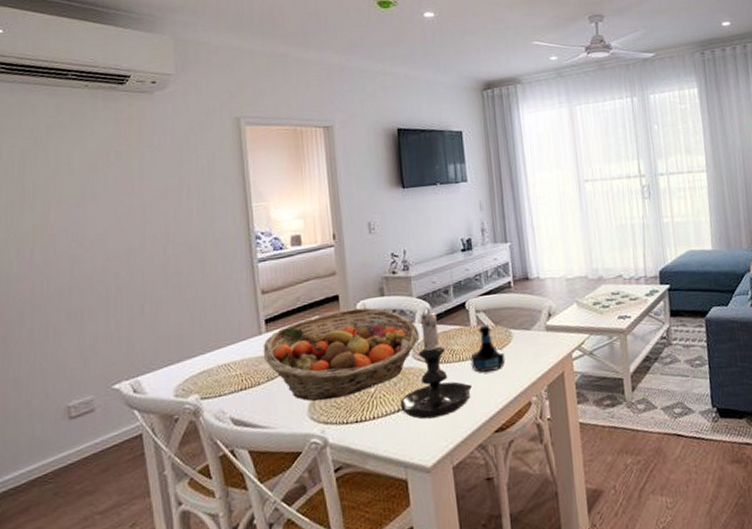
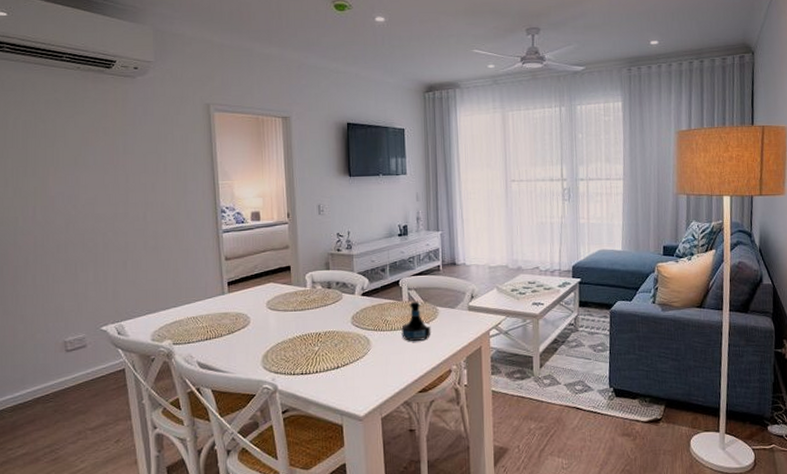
fruit basket: present [263,307,420,401] -> none [225,278,359,354]
candle holder: present [400,307,472,420] -> none [339,282,401,377]

